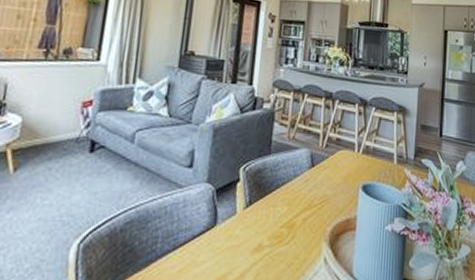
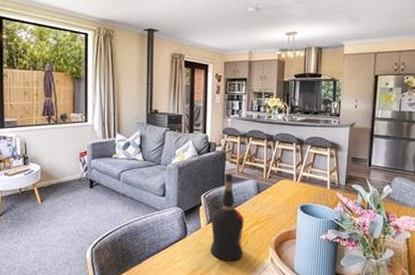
liquor bottle: none [245,138,293,262] -> present [210,173,244,261]

